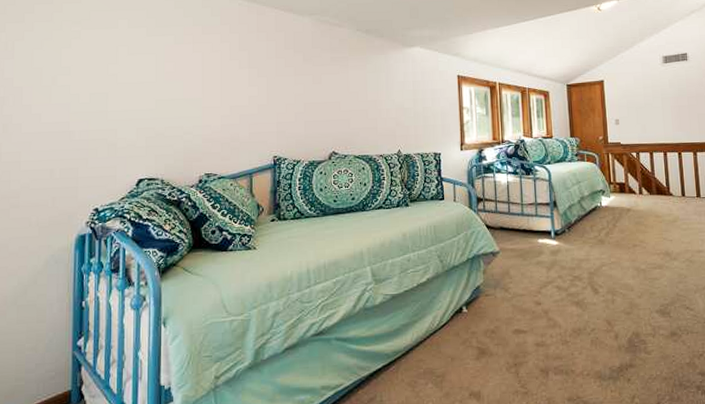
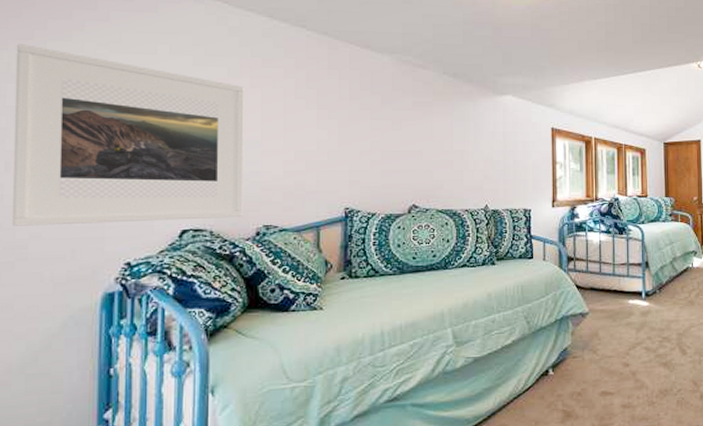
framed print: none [8,26,188,179] -> present [12,44,244,226]

